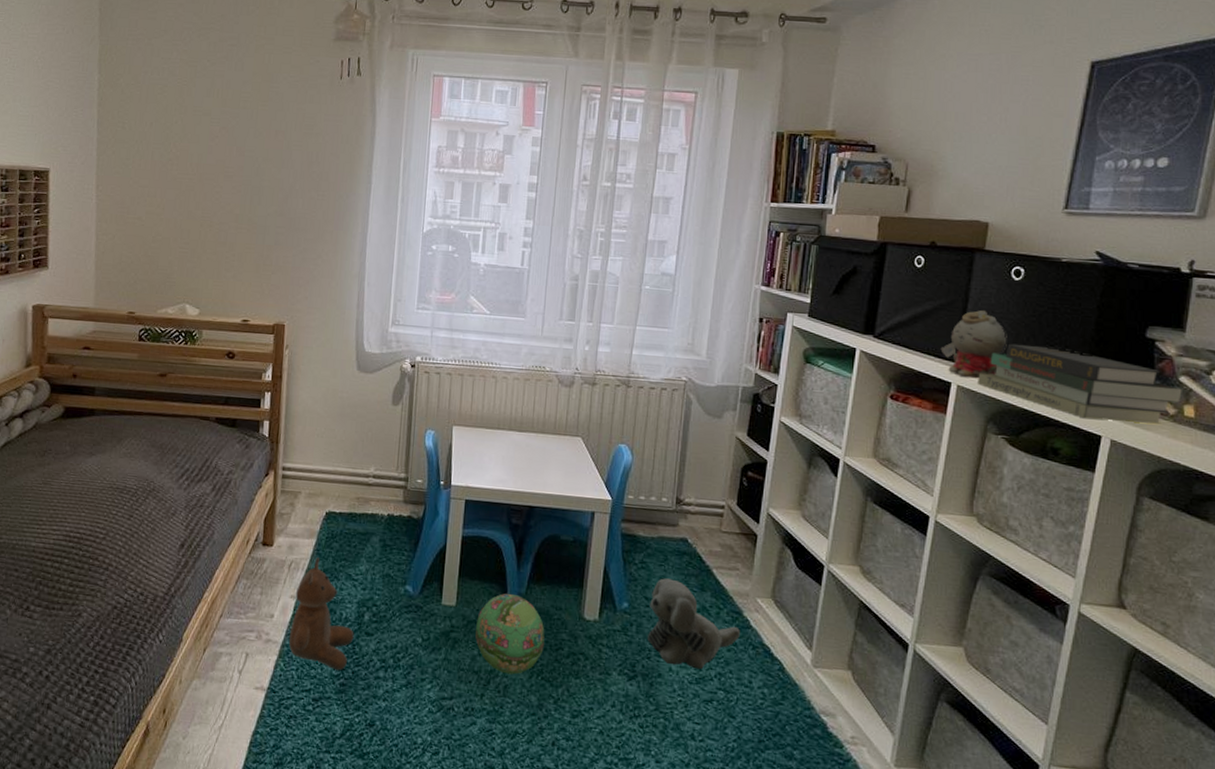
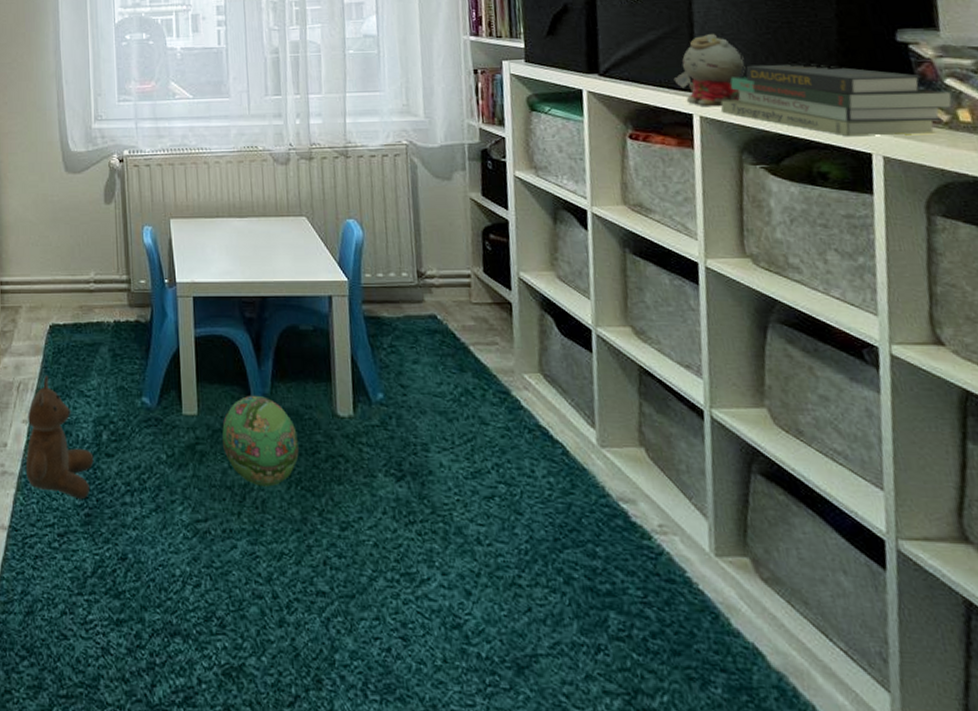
plush toy: present [648,578,740,670] -> none [406,361,512,462]

